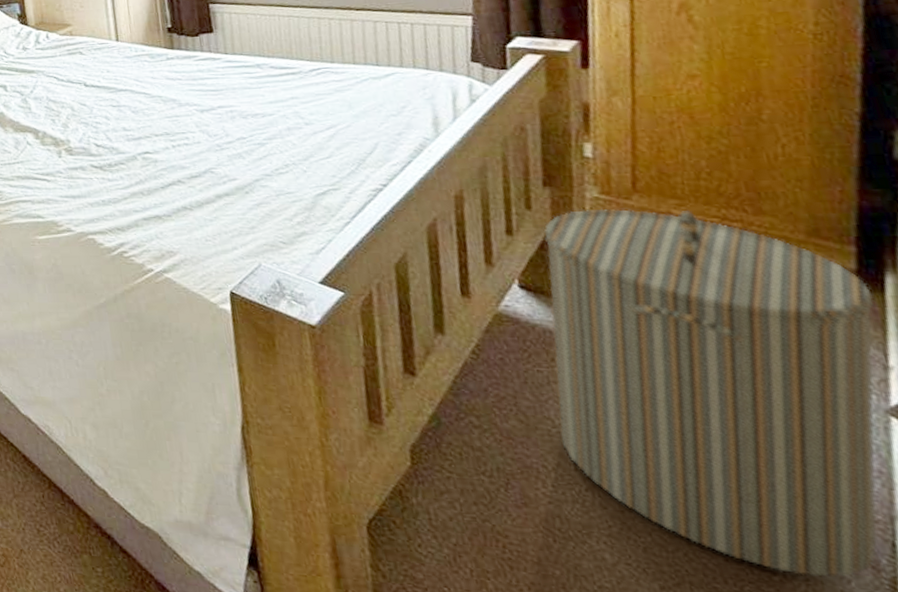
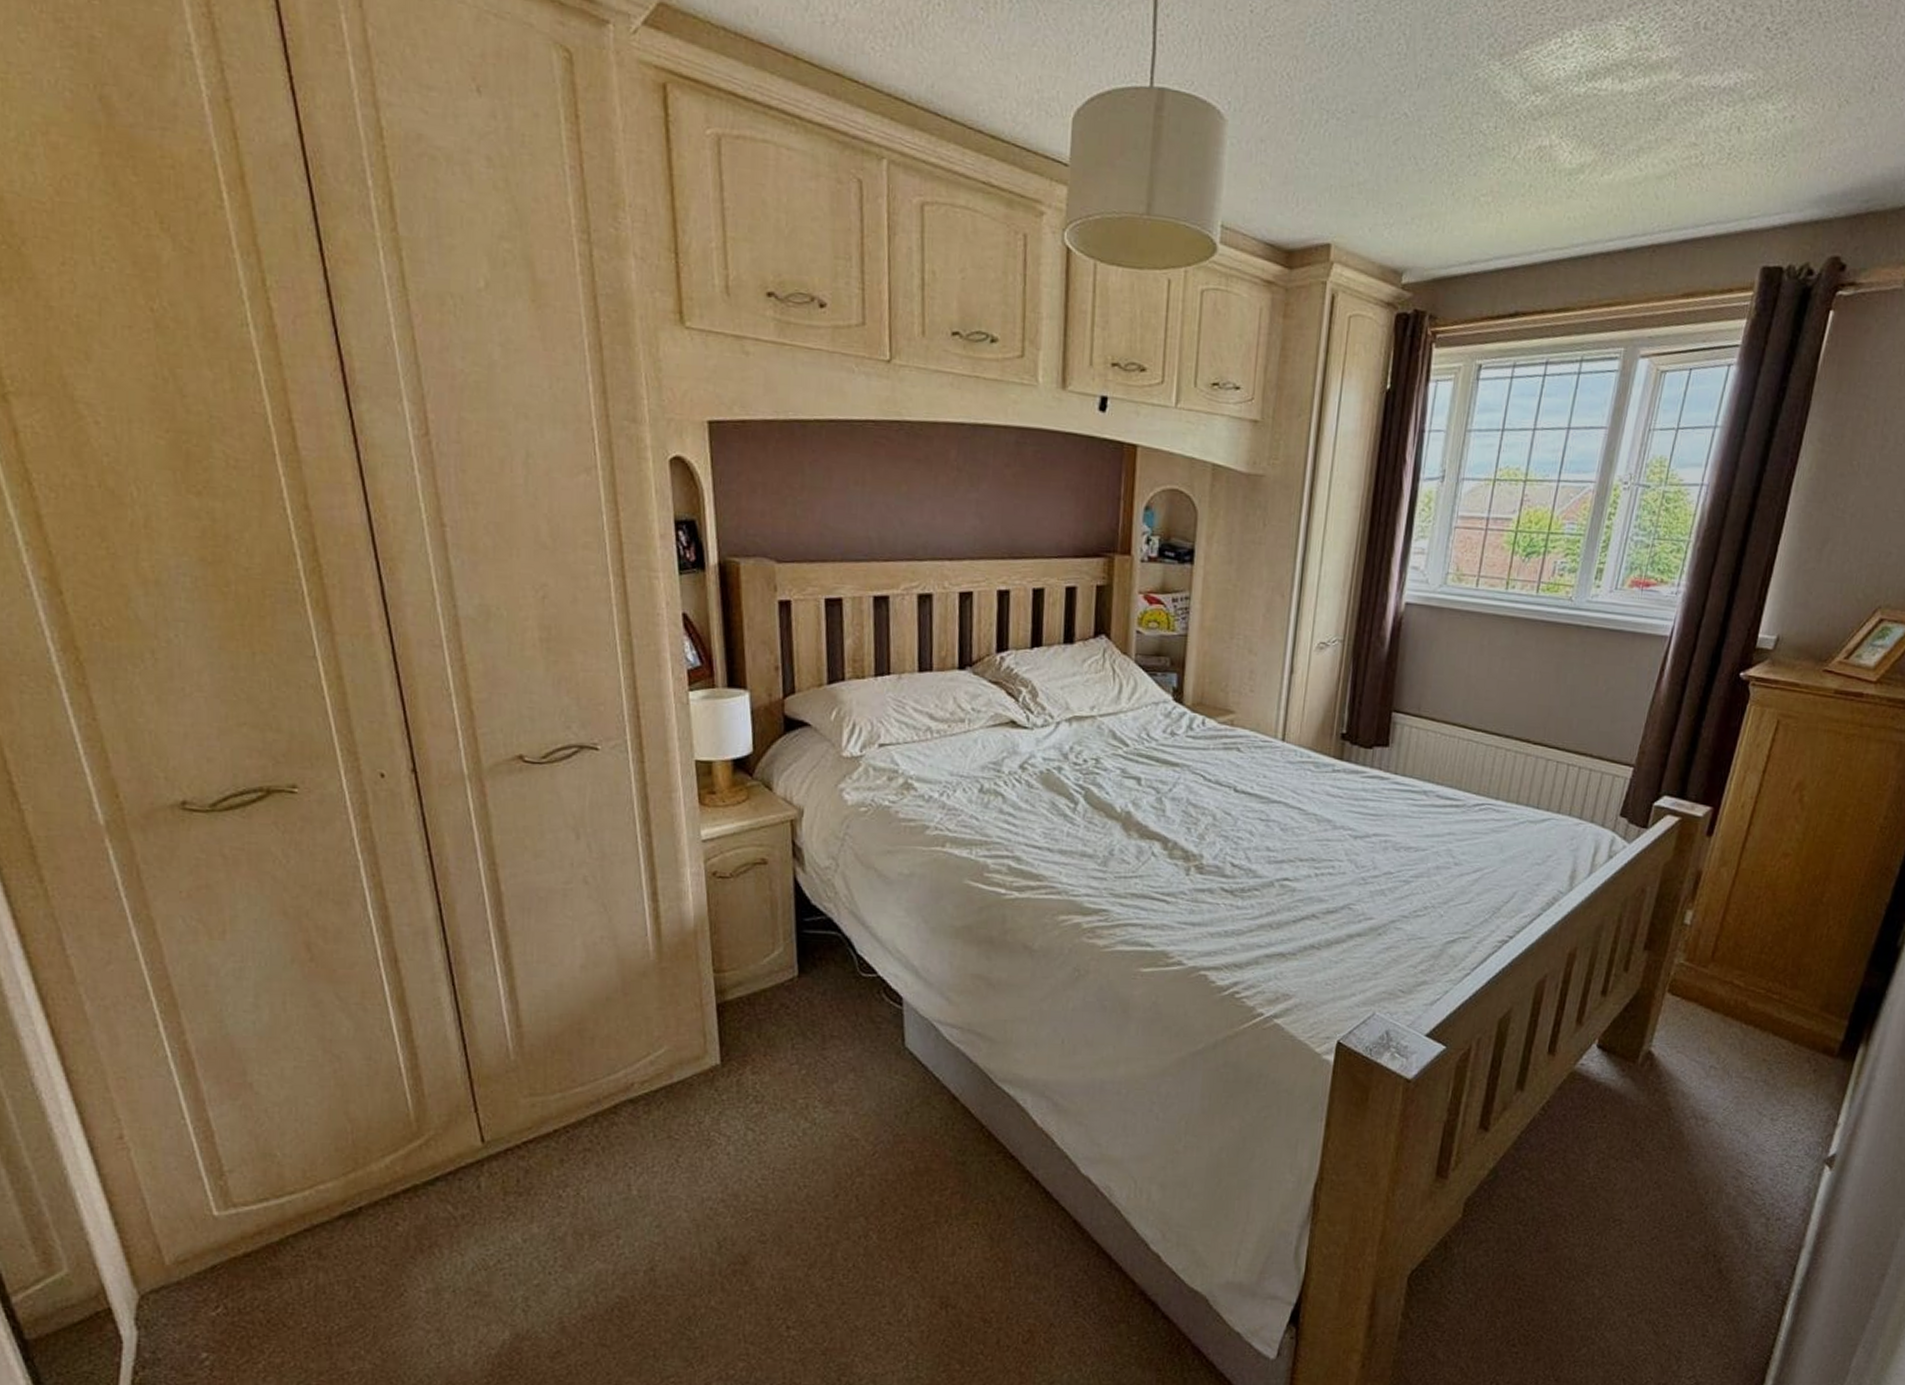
laundry hamper: present [543,208,878,577] -> none [1590,975,1847,1297]

